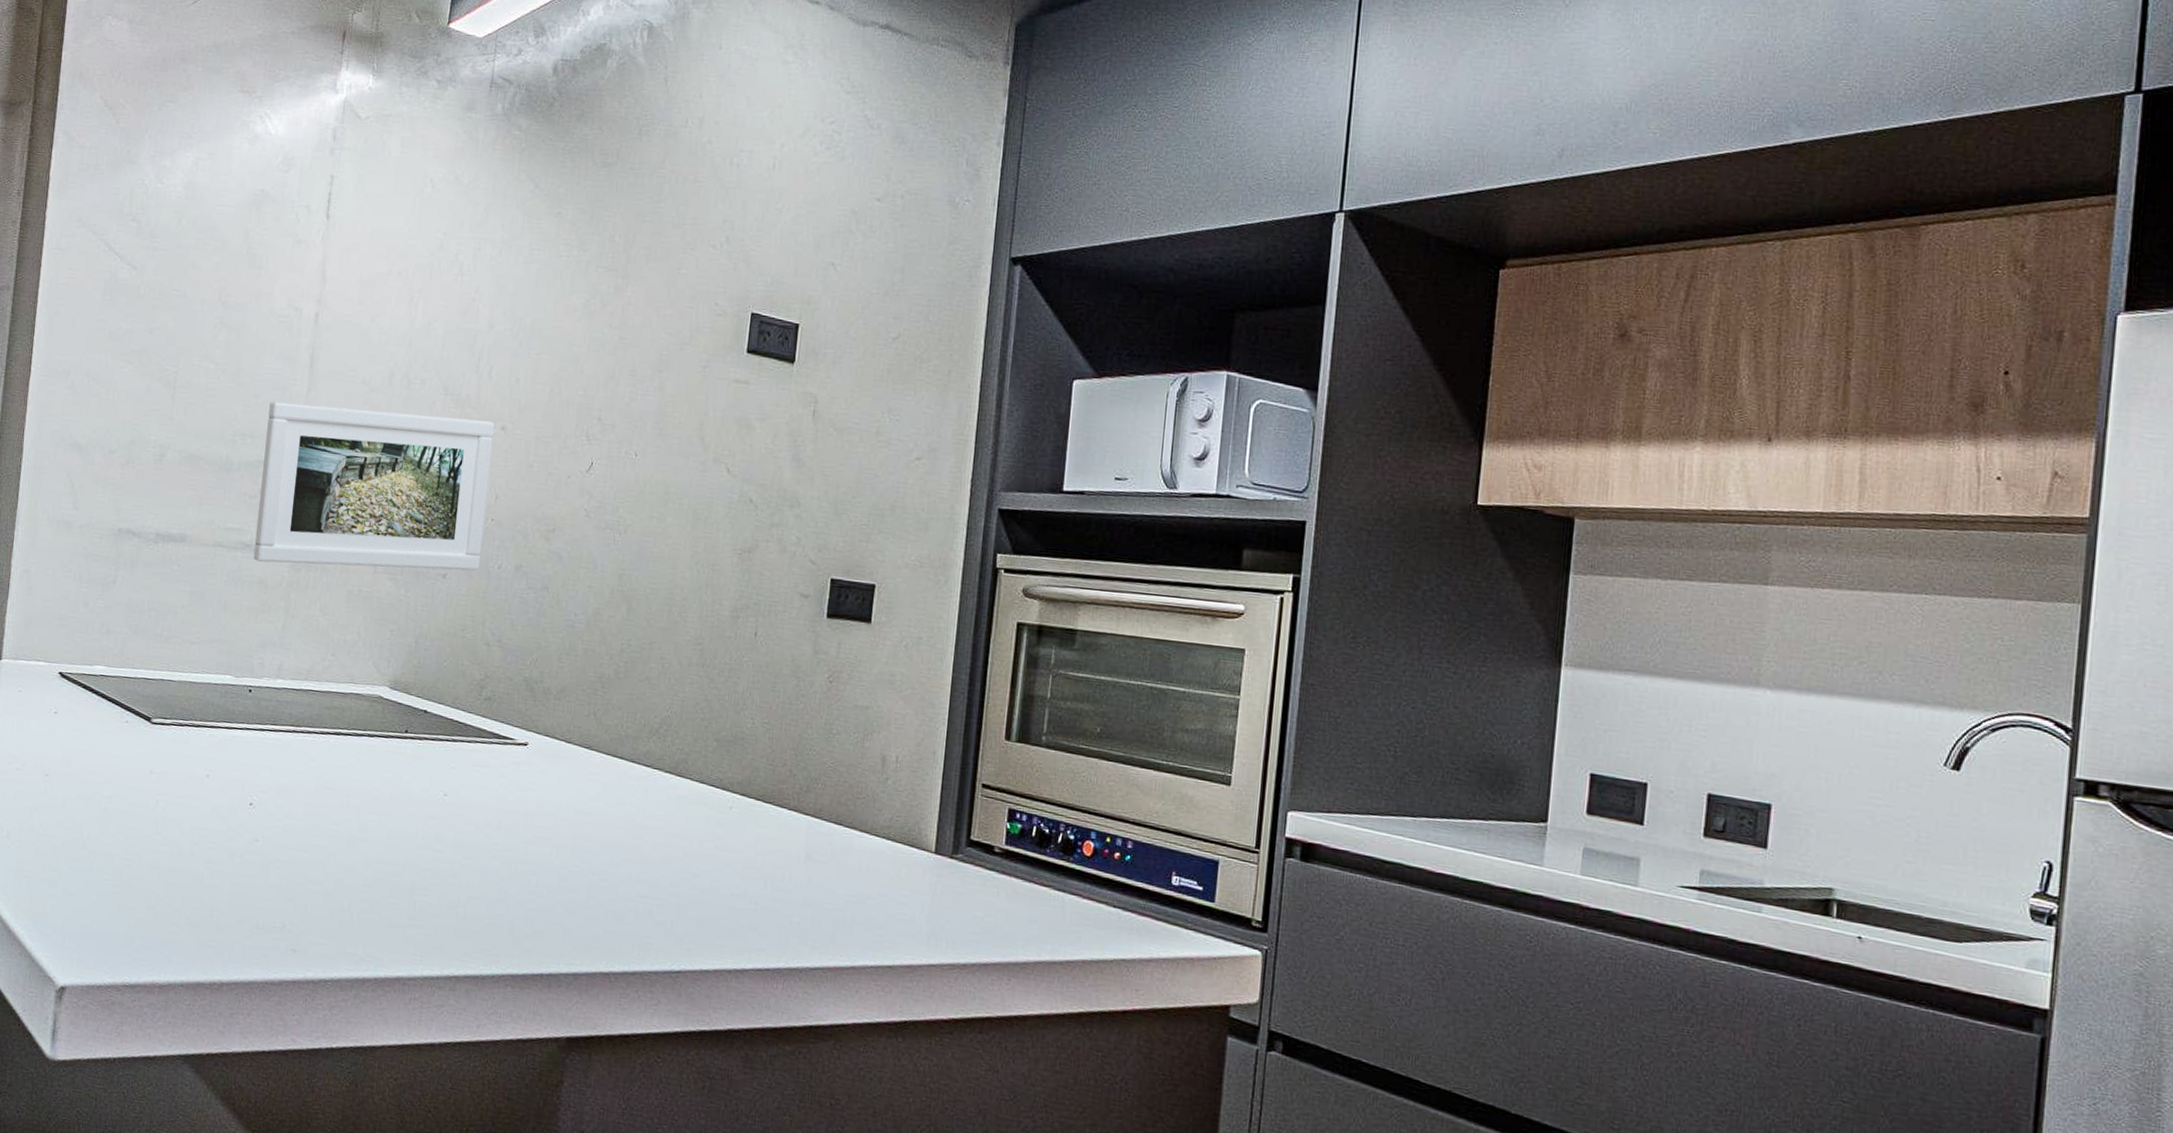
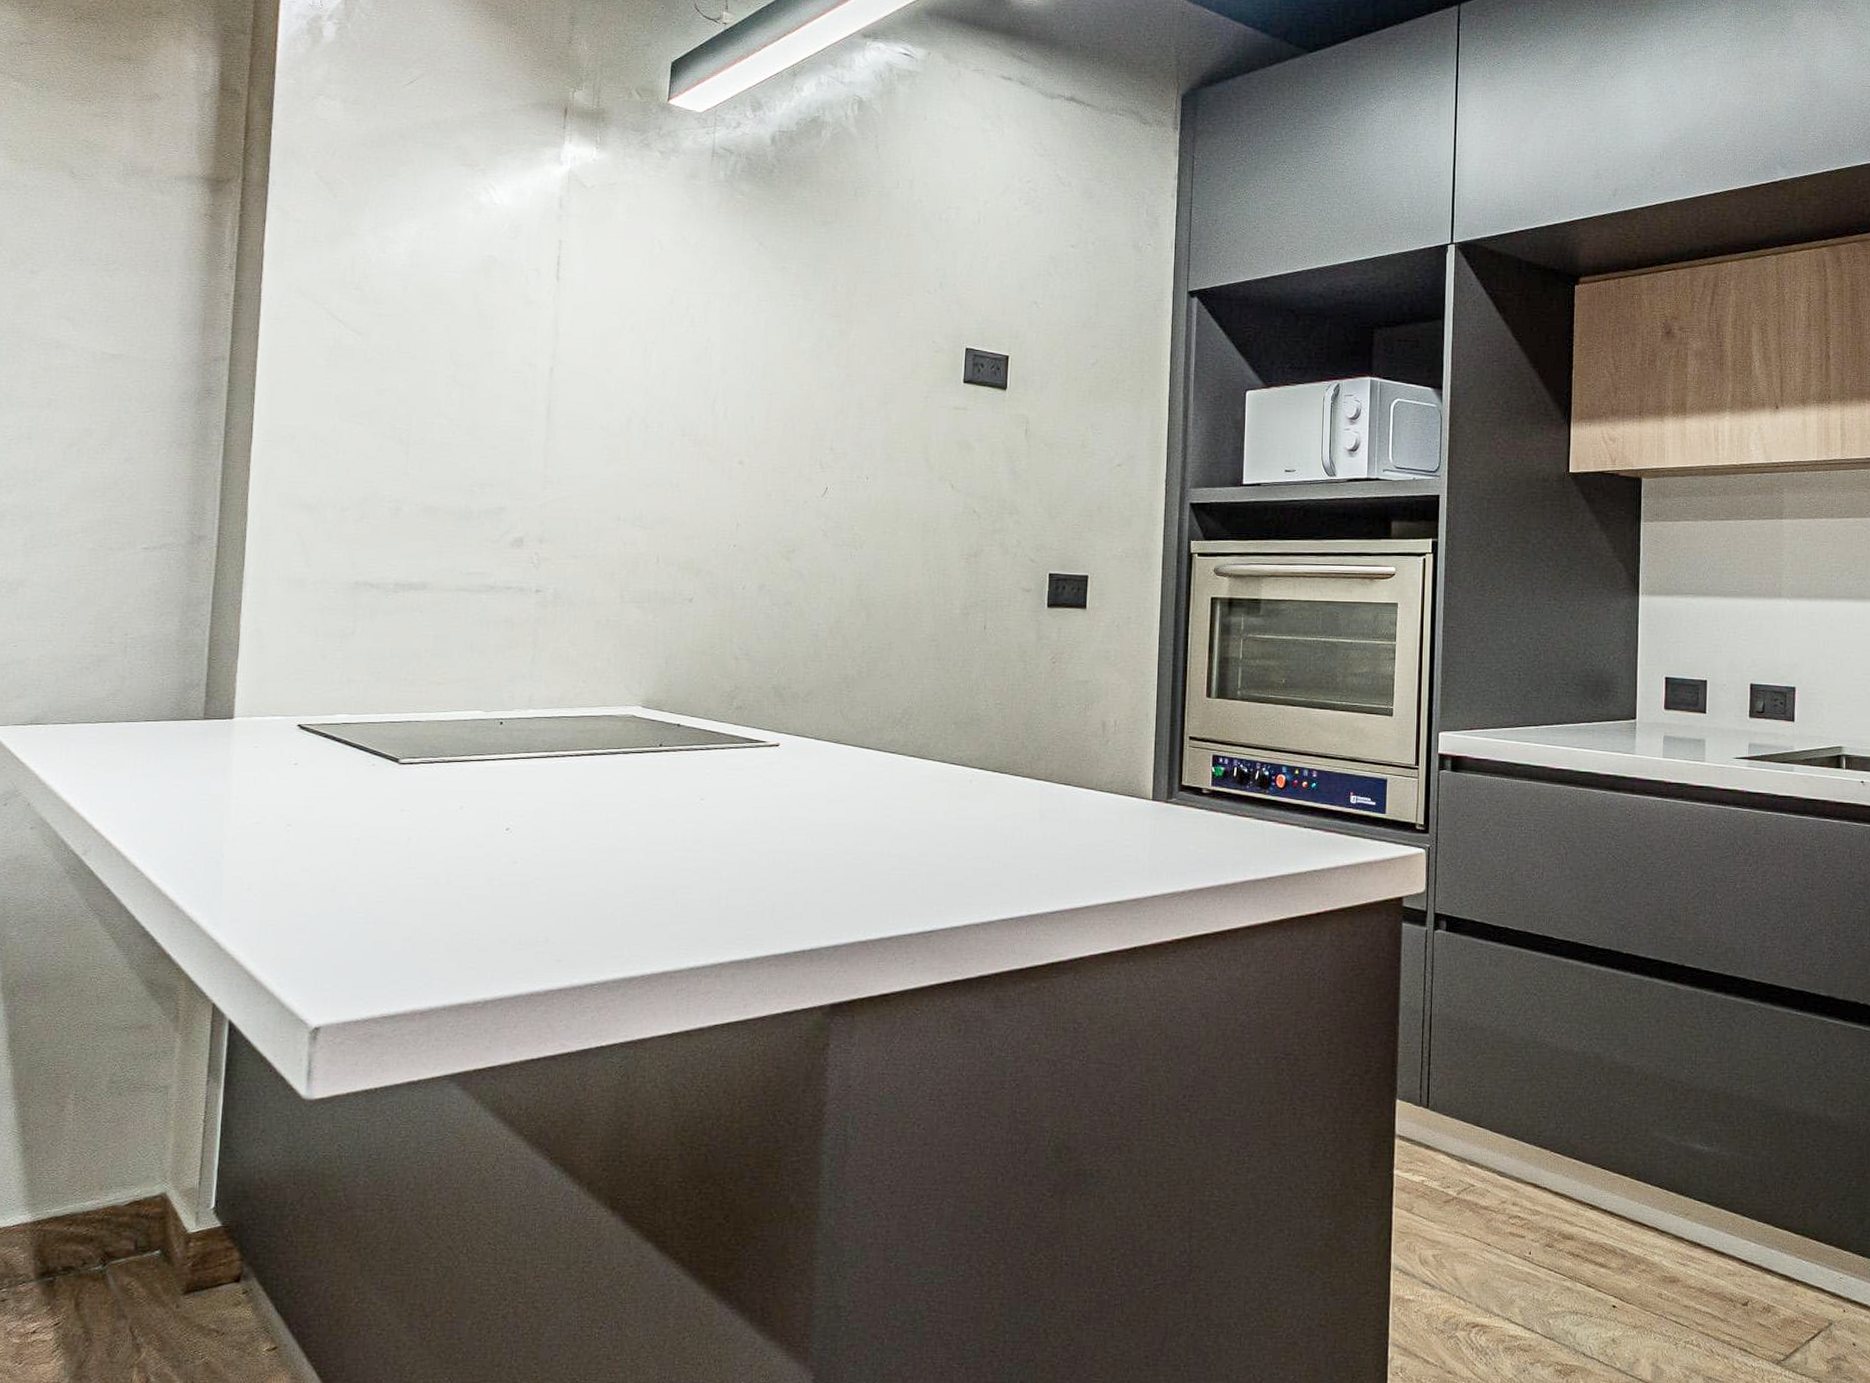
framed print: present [253,401,495,571] -> none [498,452,732,602]

